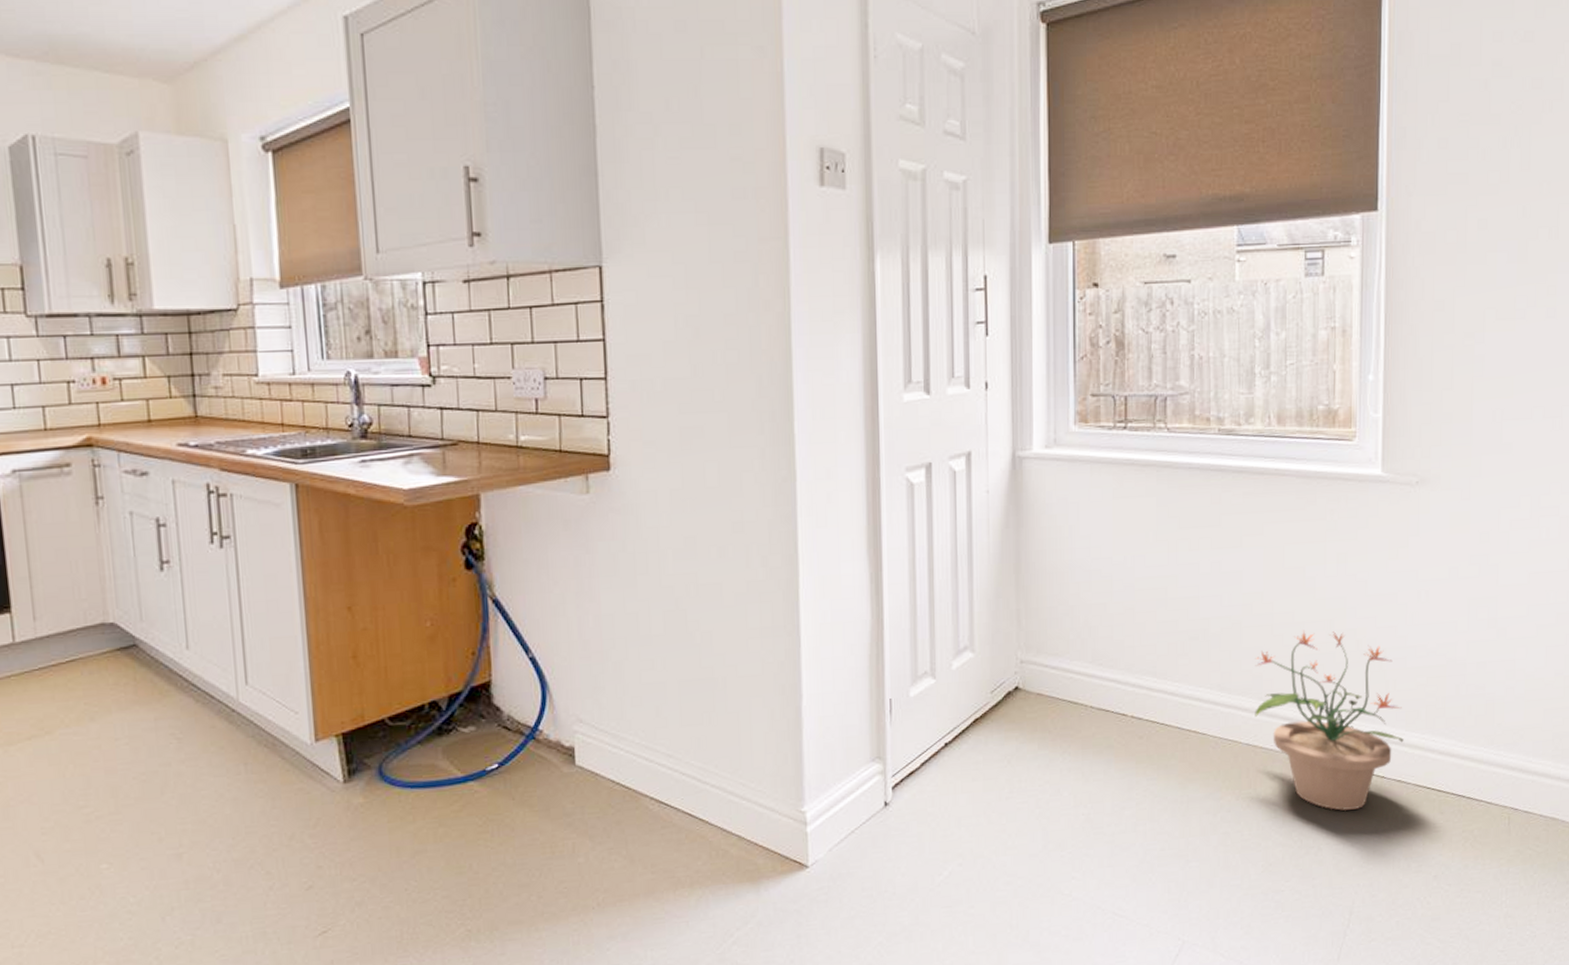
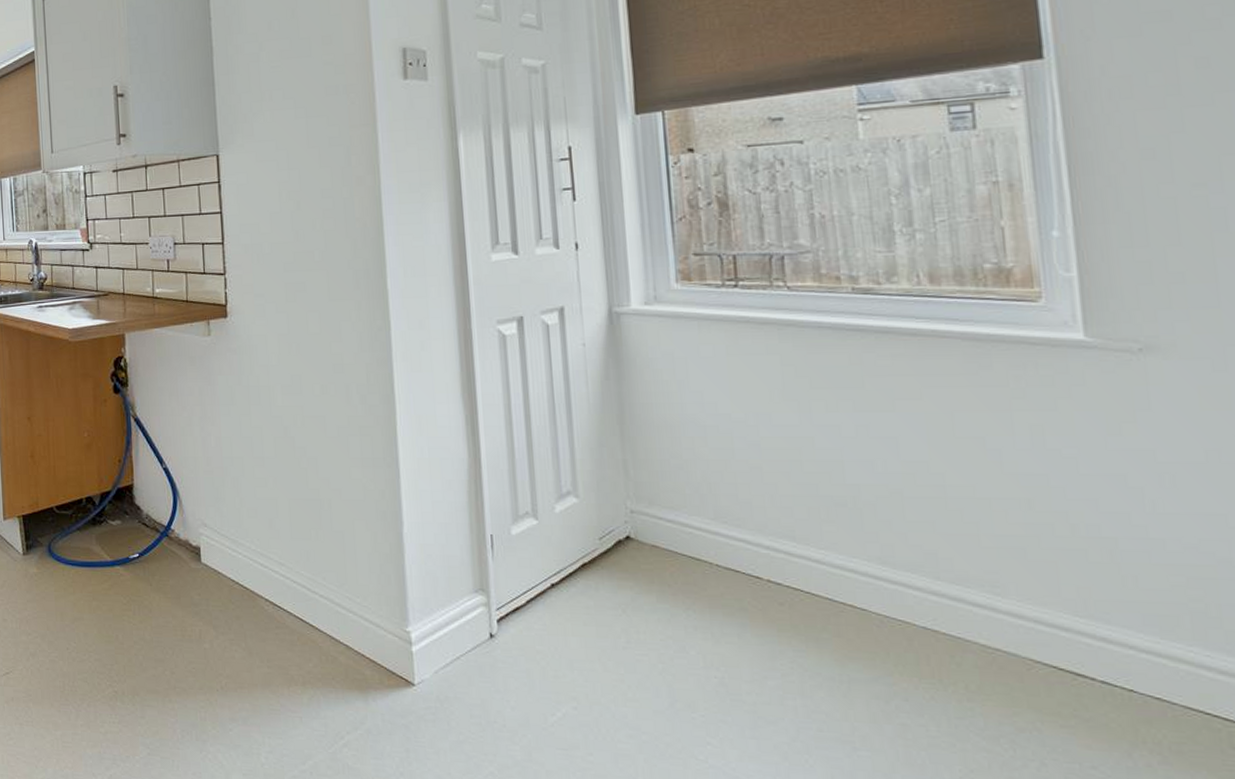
potted plant: present [1255,630,1404,811] -> none [925,507,1159,724]

